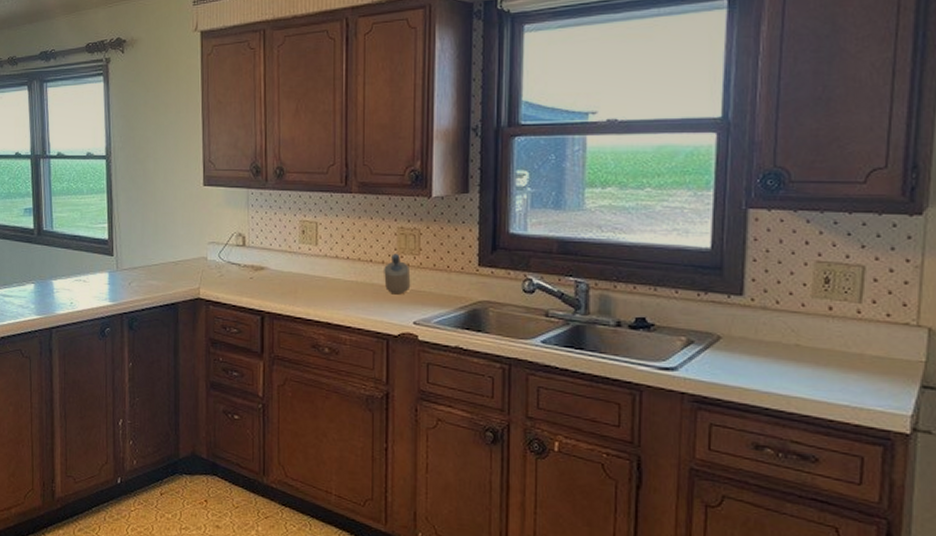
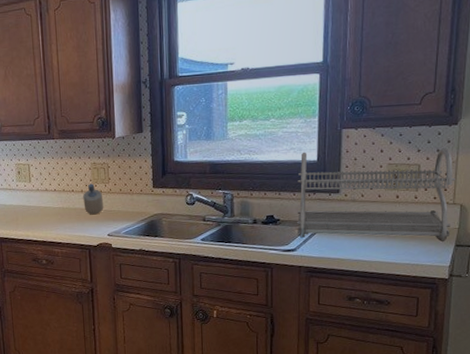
dish rack: none [678,235,920,379] -> present [296,148,455,242]

